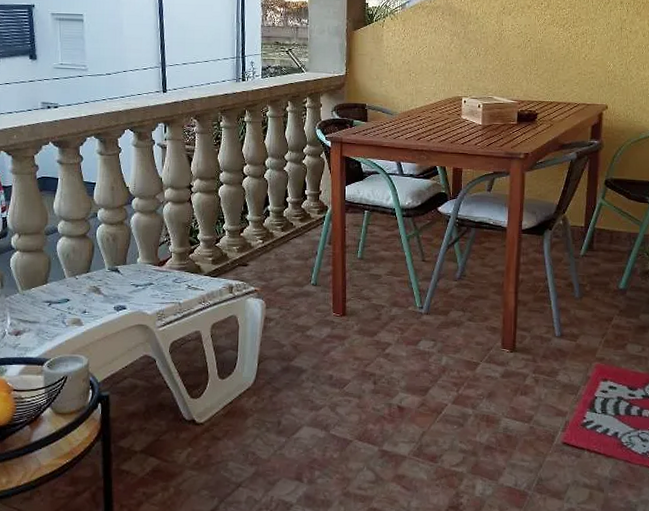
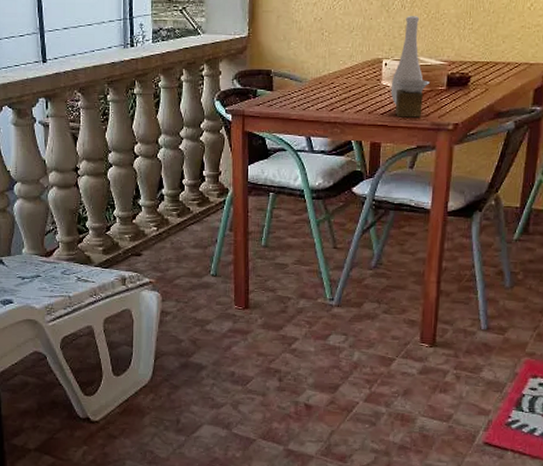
vase: none [469,62,503,148] -> present [390,16,430,118]

